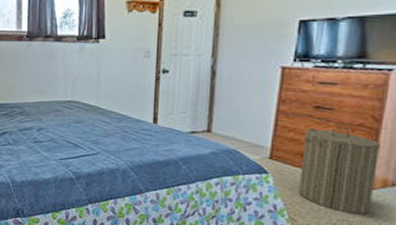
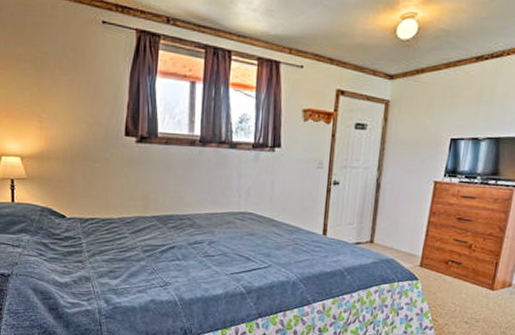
laundry hamper: present [298,126,380,215] -> none [440,235,503,313]

